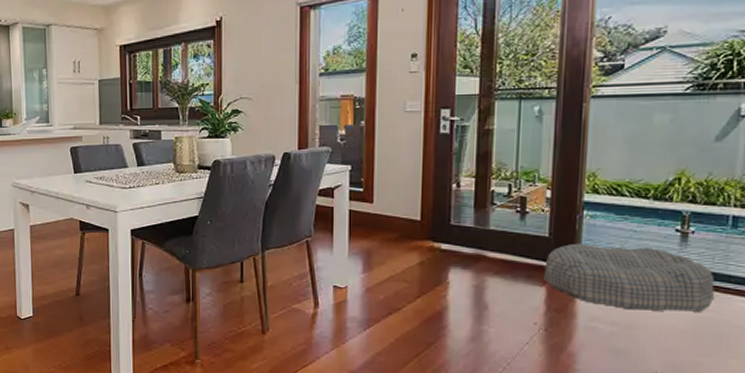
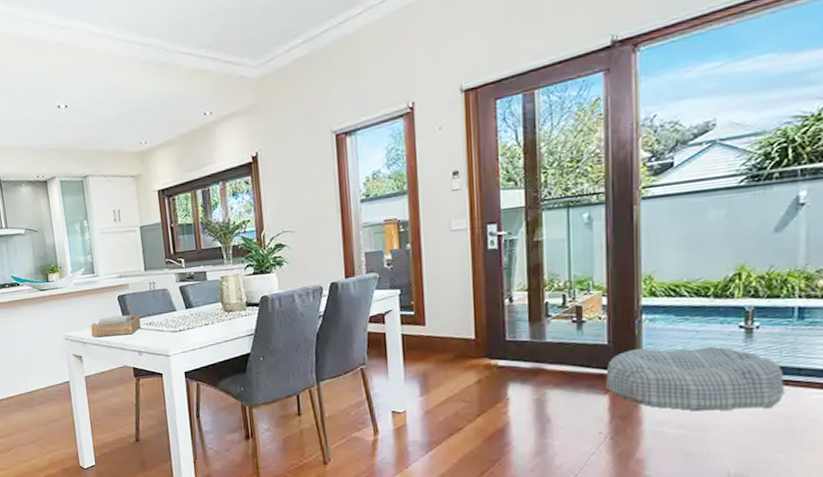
napkin holder: none [40,167,91,188] -> present [90,314,141,338]

